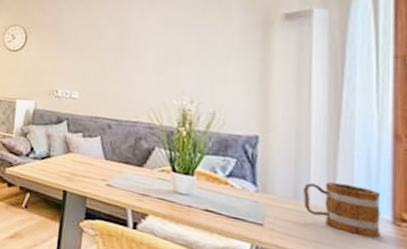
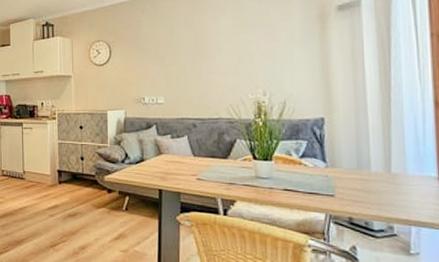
mug: present [302,181,381,238] -> none [364,150,430,193]

